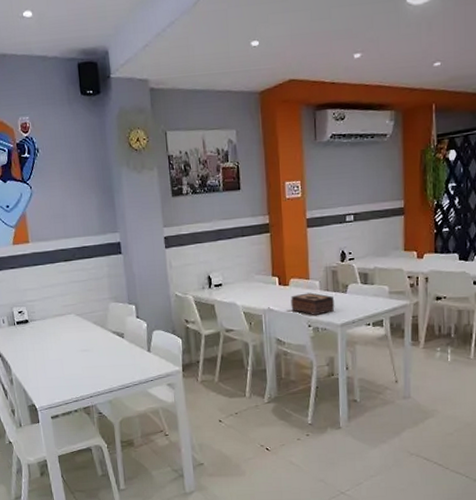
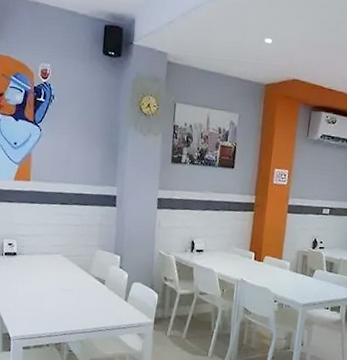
tissue box: present [291,292,335,315] -> none [261,271,301,293]

